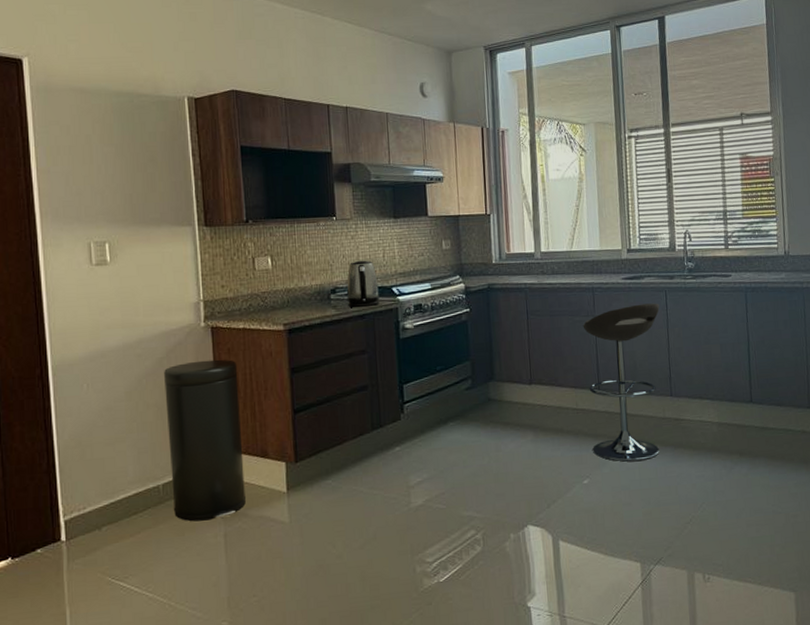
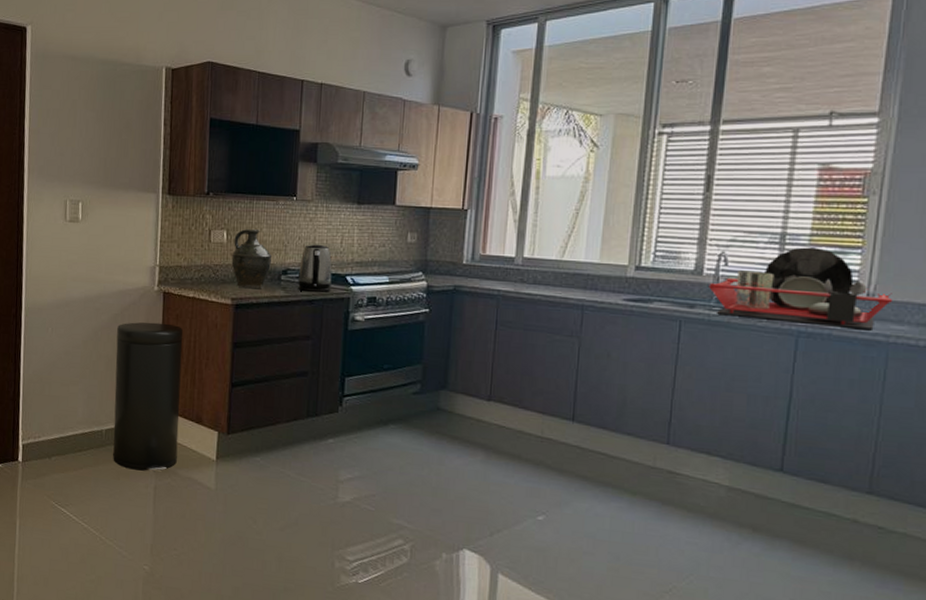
ceramic jug: none [279,252,320,313] -> present [231,229,273,289]
bar stool: present [582,303,659,462] -> none [554,331,669,510]
dish rack: none [681,220,800,282] -> present [709,247,892,331]

